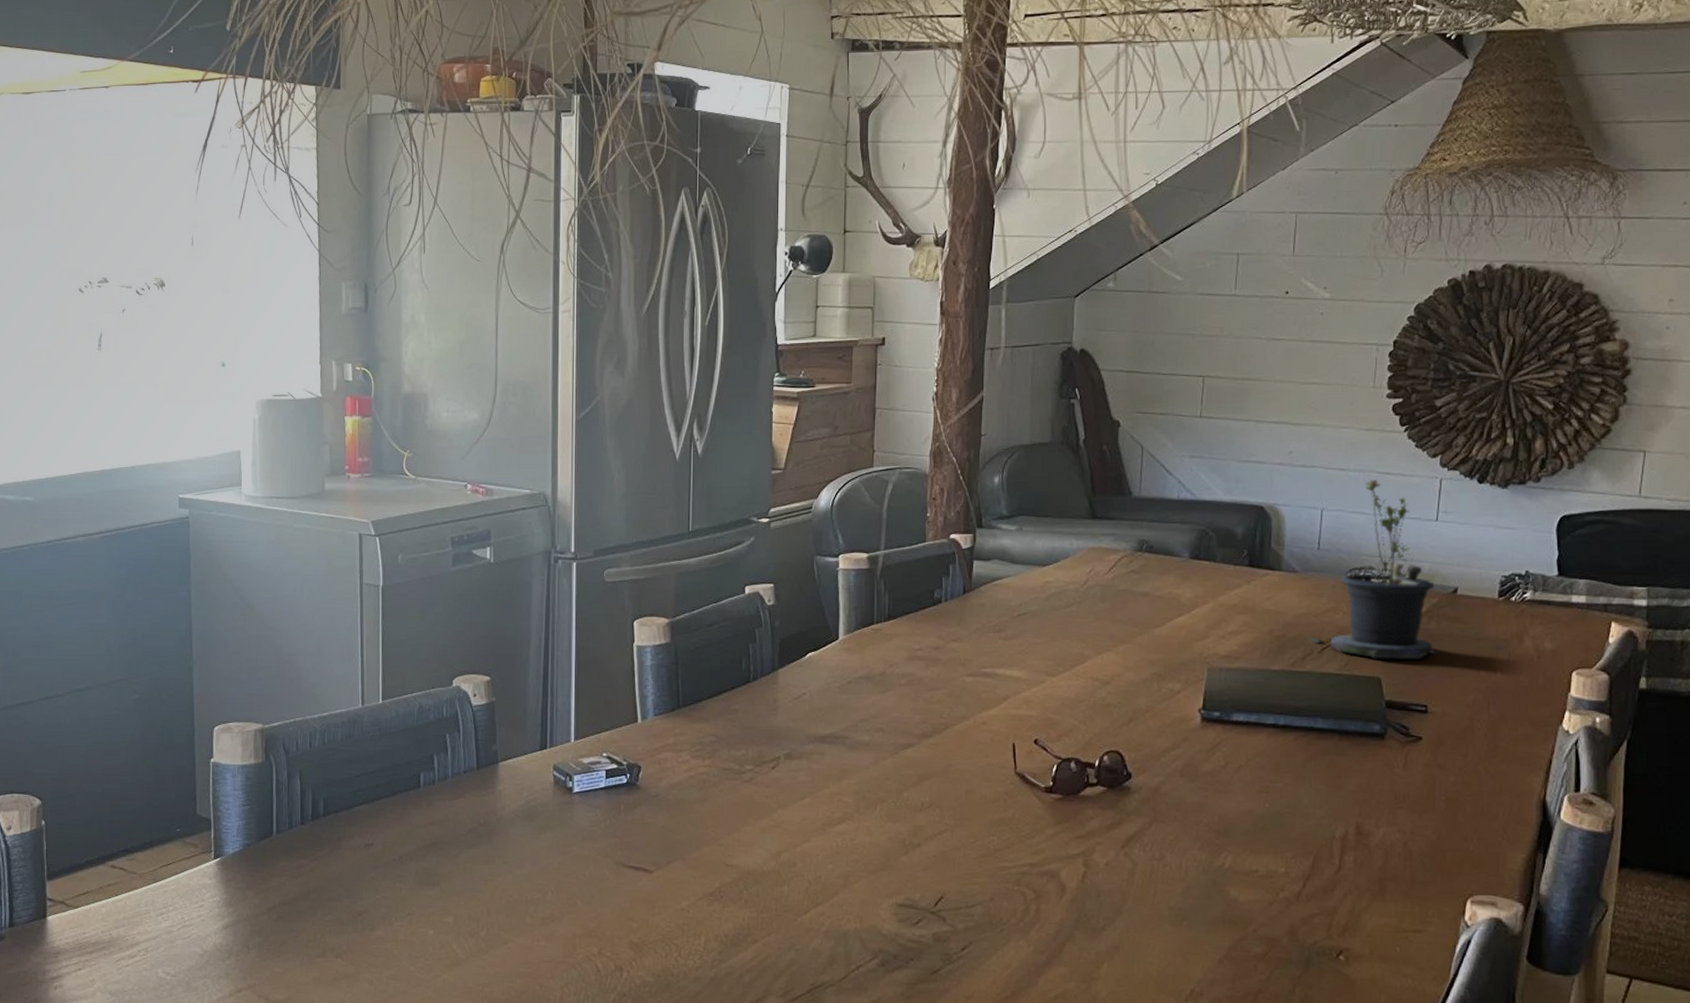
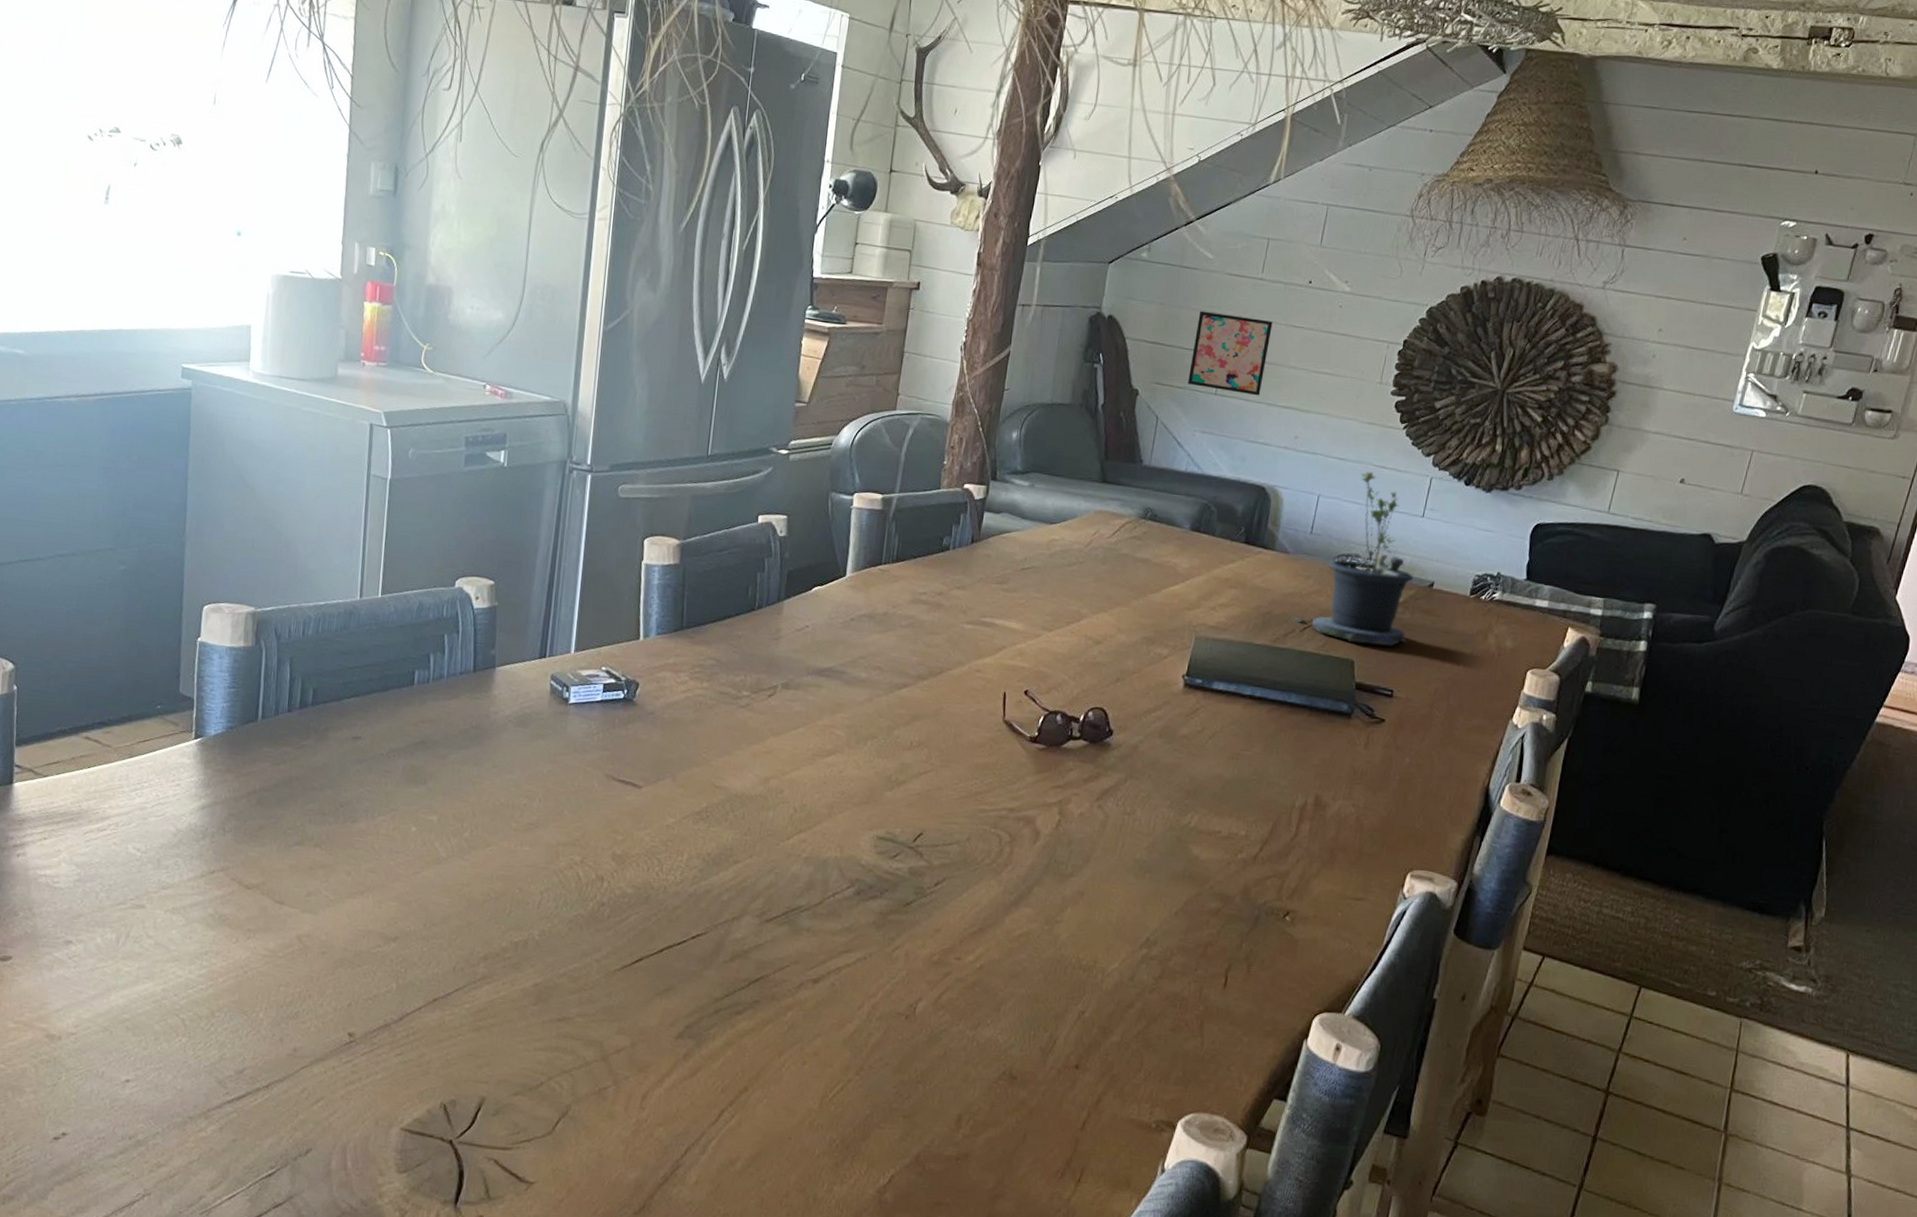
wall art: none [1170,334,1252,414] -> present [1188,310,1273,396]

